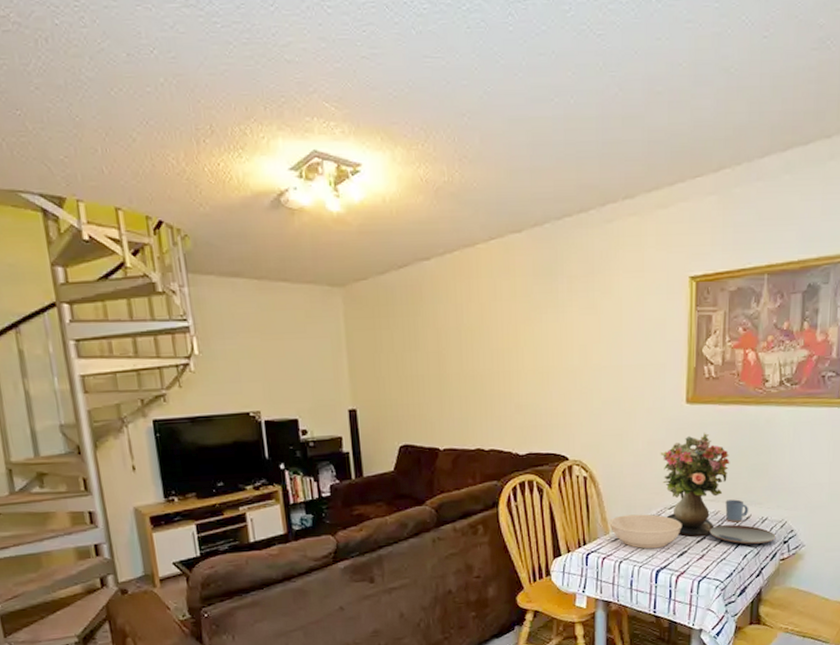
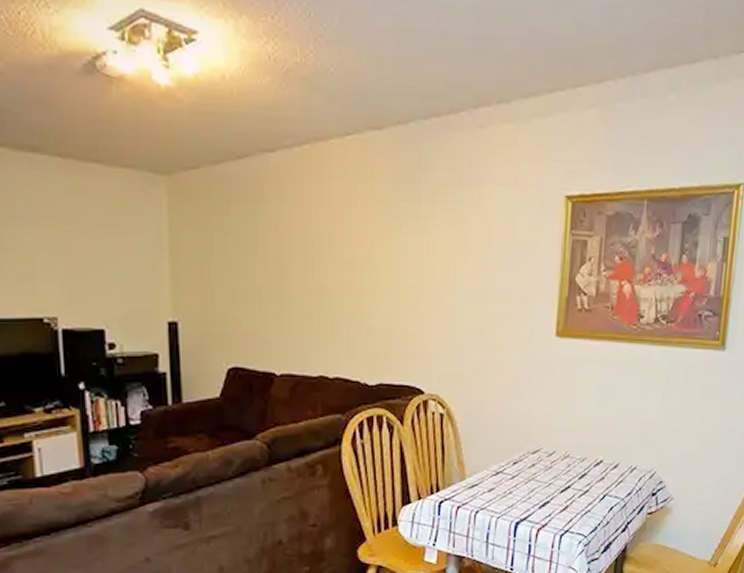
bowl: present [609,514,683,549] -> none [466,458,546,498]
bouquet: present [660,432,730,537] -> none [525,369,600,486]
plate: present [709,524,776,544] -> none [574,473,644,495]
mug: present [725,499,749,522] -> none [592,445,618,471]

